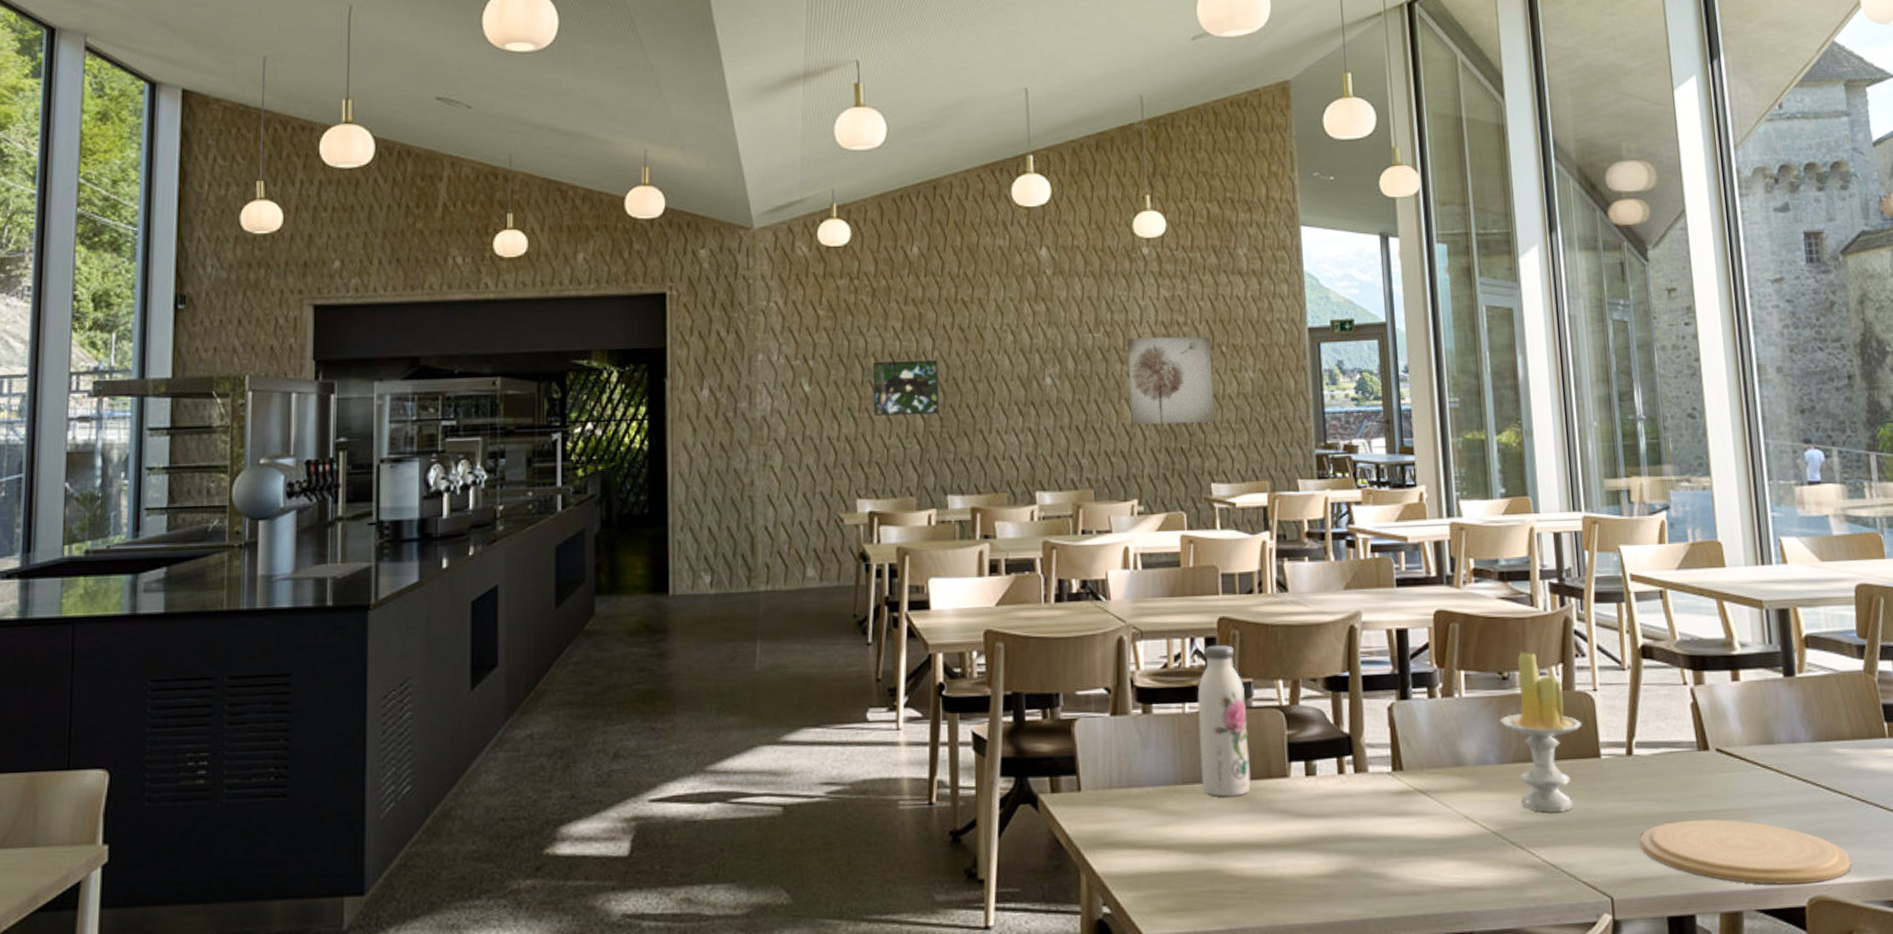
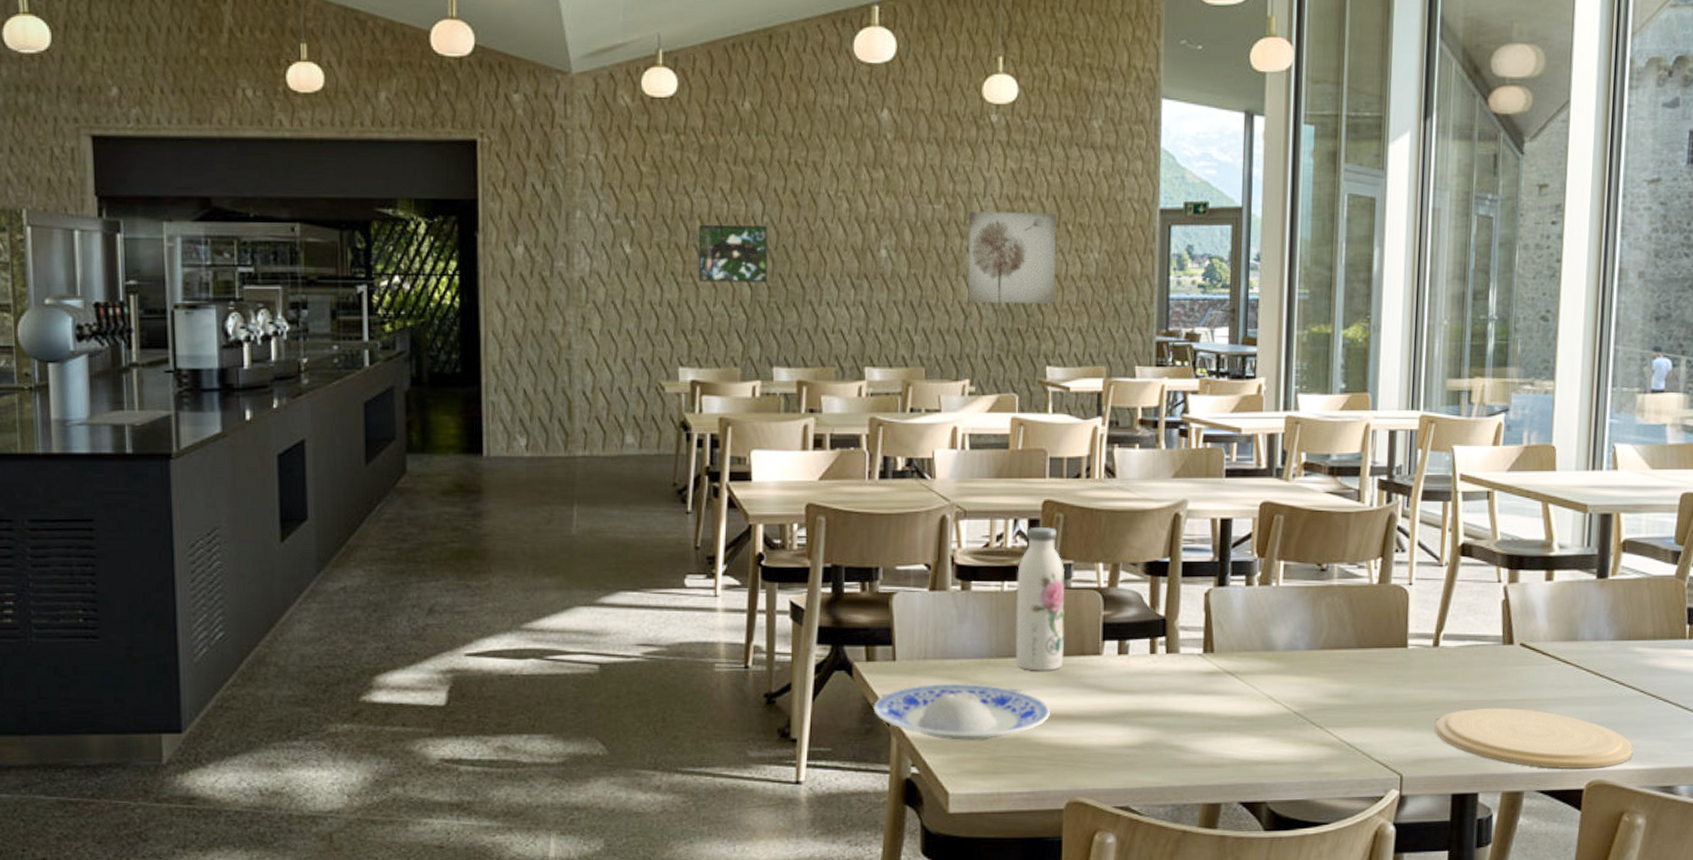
plate: none [1061,812,1241,875] -> present [874,683,1050,740]
candle: present [1500,652,1582,813] -> none [1313,545,1394,697]

